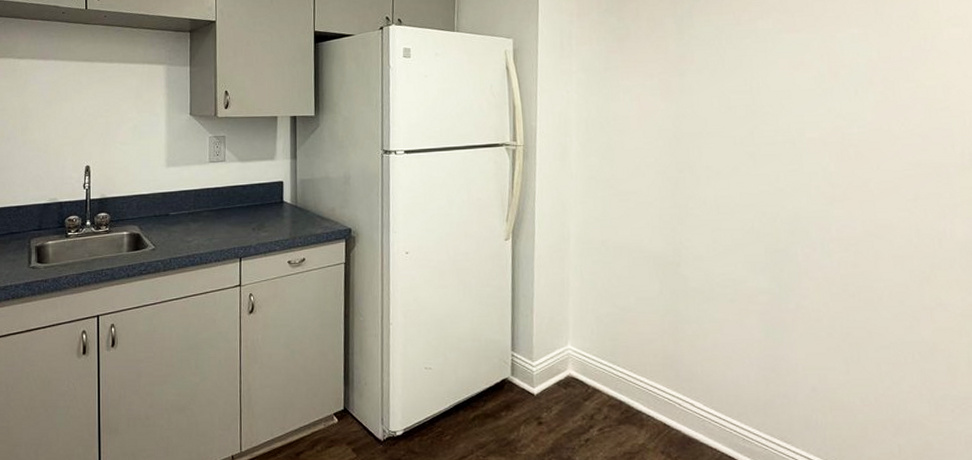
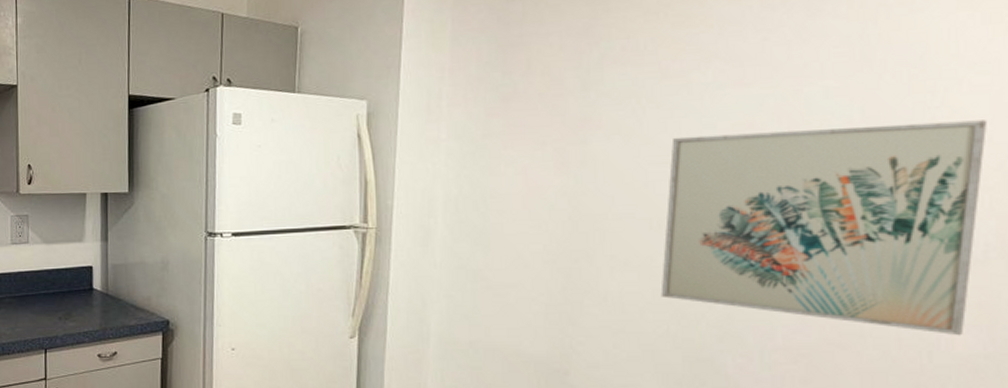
wall art: none [745,60,963,226] -> present [660,120,987,336]

